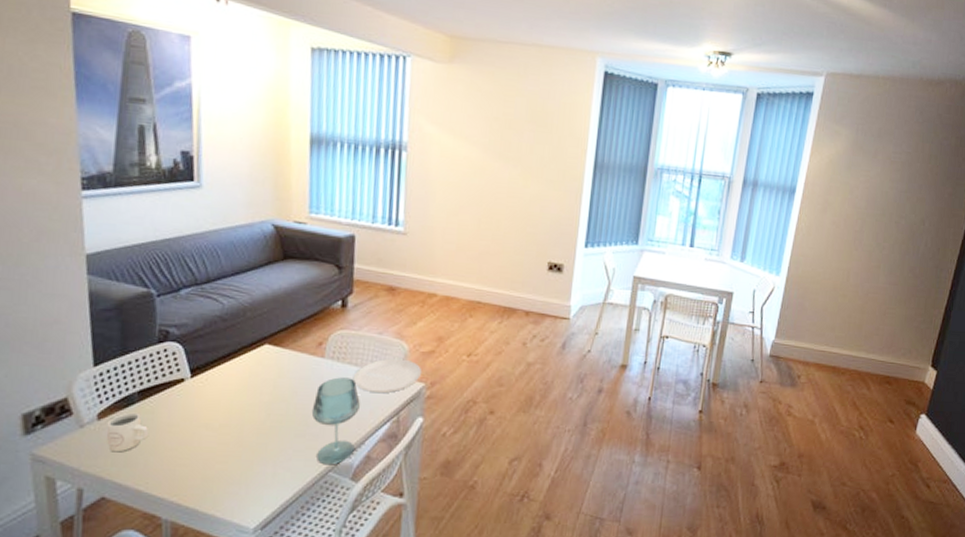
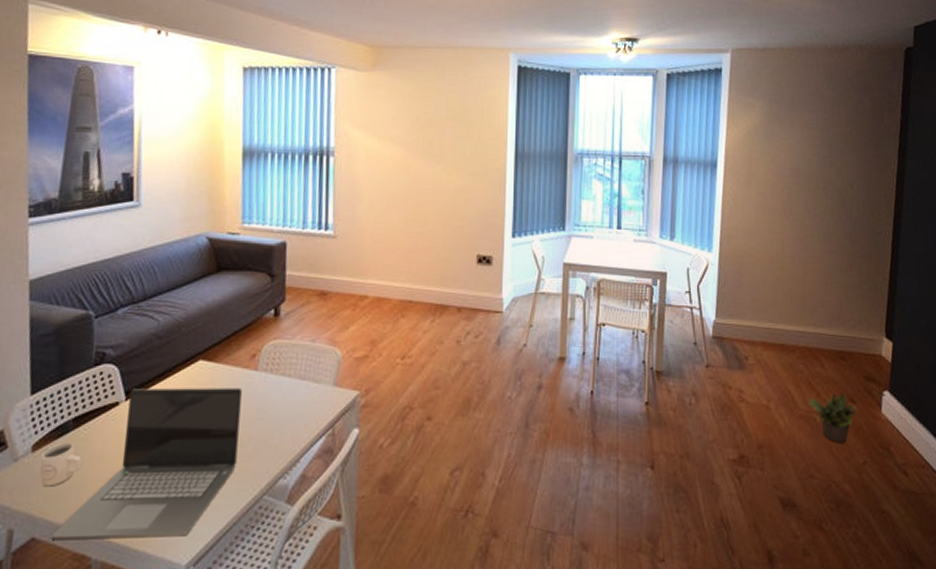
laptop: none [121,367,308,504] -> present [51,387,242,541]
wine glass: present [311,377,361,465] -> none [245,390,295,488]
plate: present [353,358,422,394] -> none [286,366,356,405]
potted plant: none [849,413,896,457] -> present [807,393,860,443]

